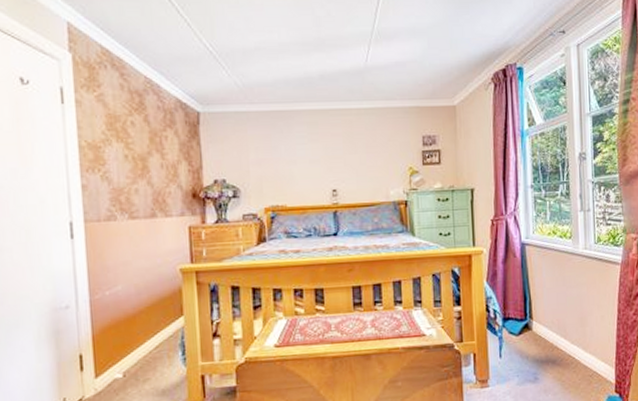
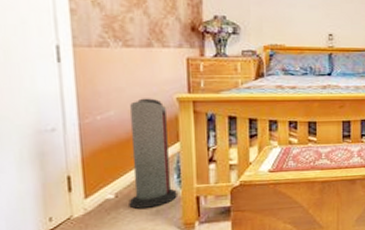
air purifier: none [136,270,182,389] -> present [128,98,177,209]

